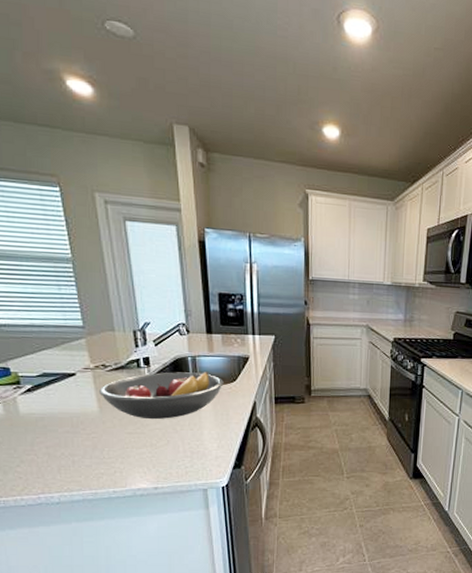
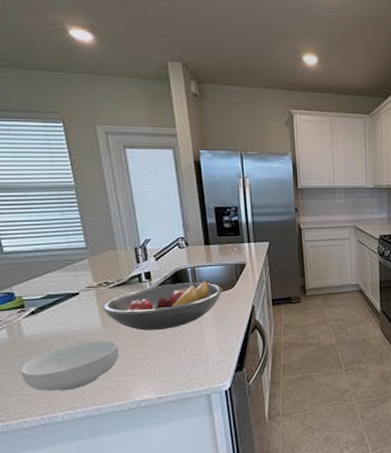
cereal bowl: none [17,424,115,473] -> present [20,340,119,392]

